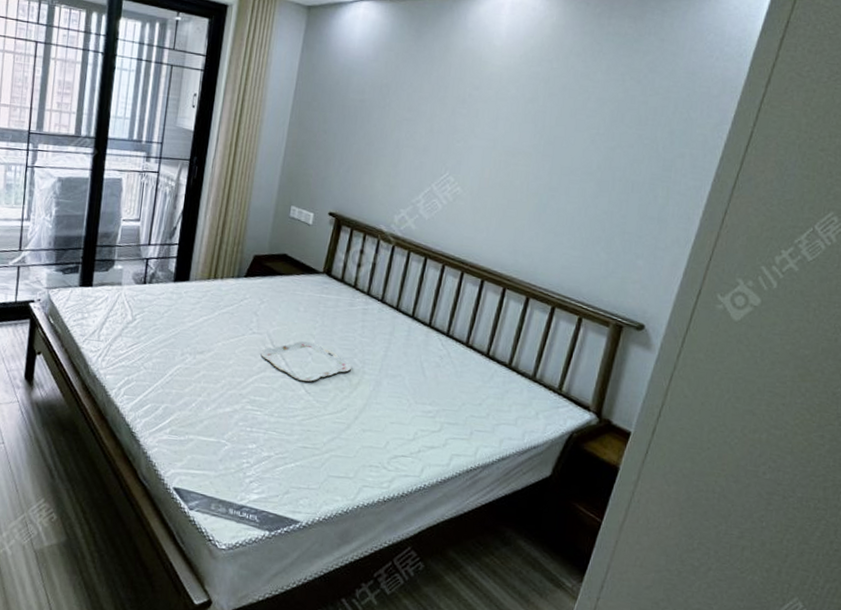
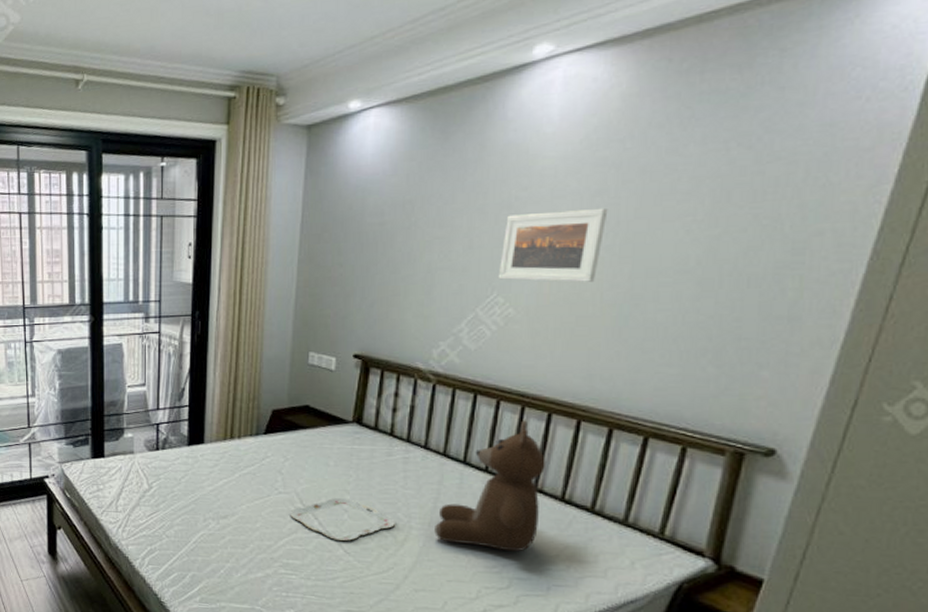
bear: none [383,284,477,400] -> present [435,420,545,552]
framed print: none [450,108,537,173] -> present [497,208,608,282]

